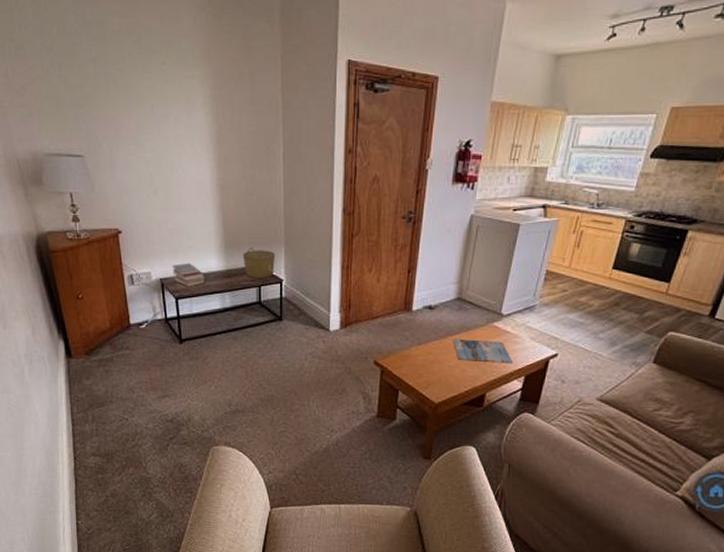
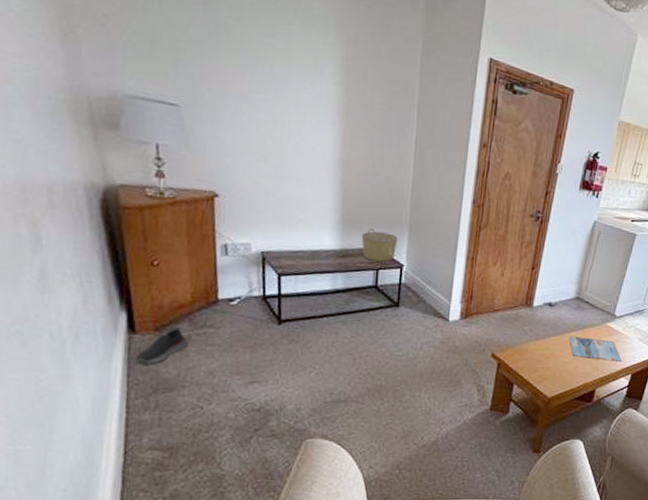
shoe: none [74,351,112,383] -> present [135,327,189,364]
books: present [172,263,206,287] -> none [277,237,317,264]

